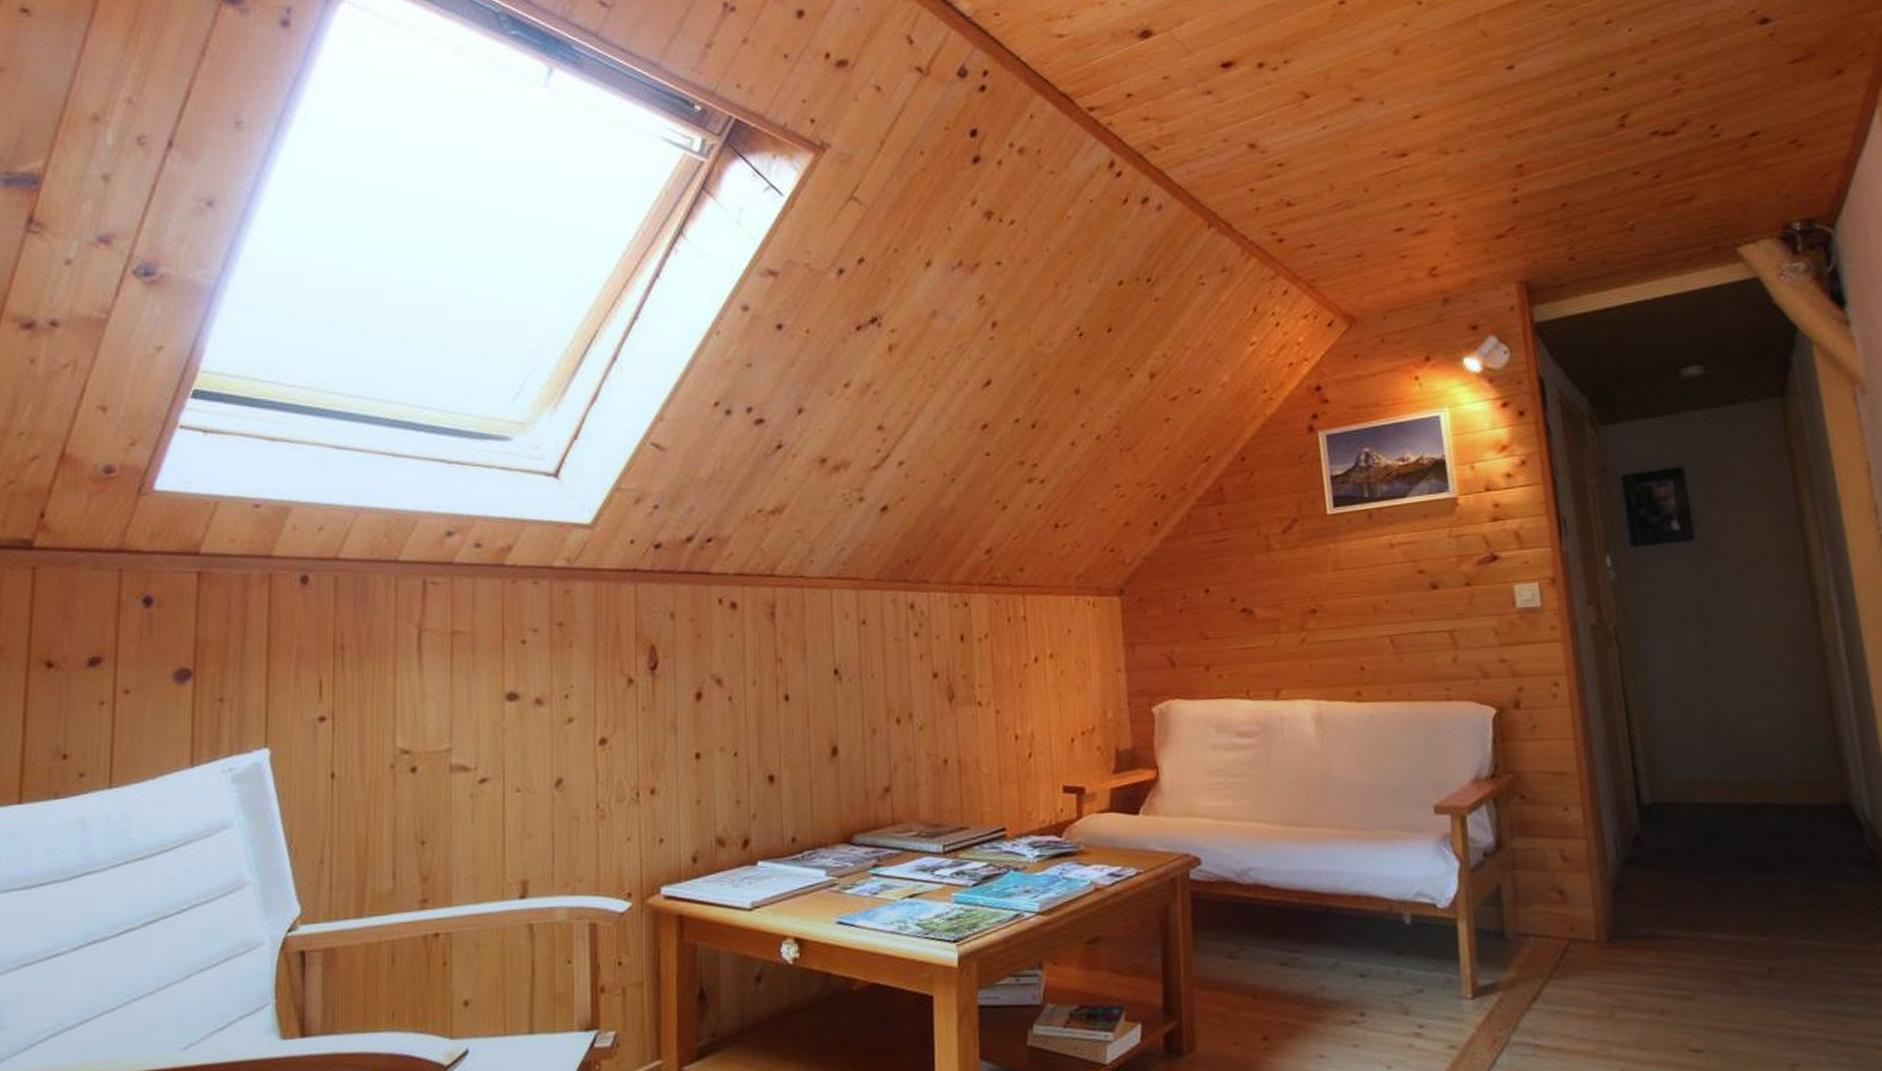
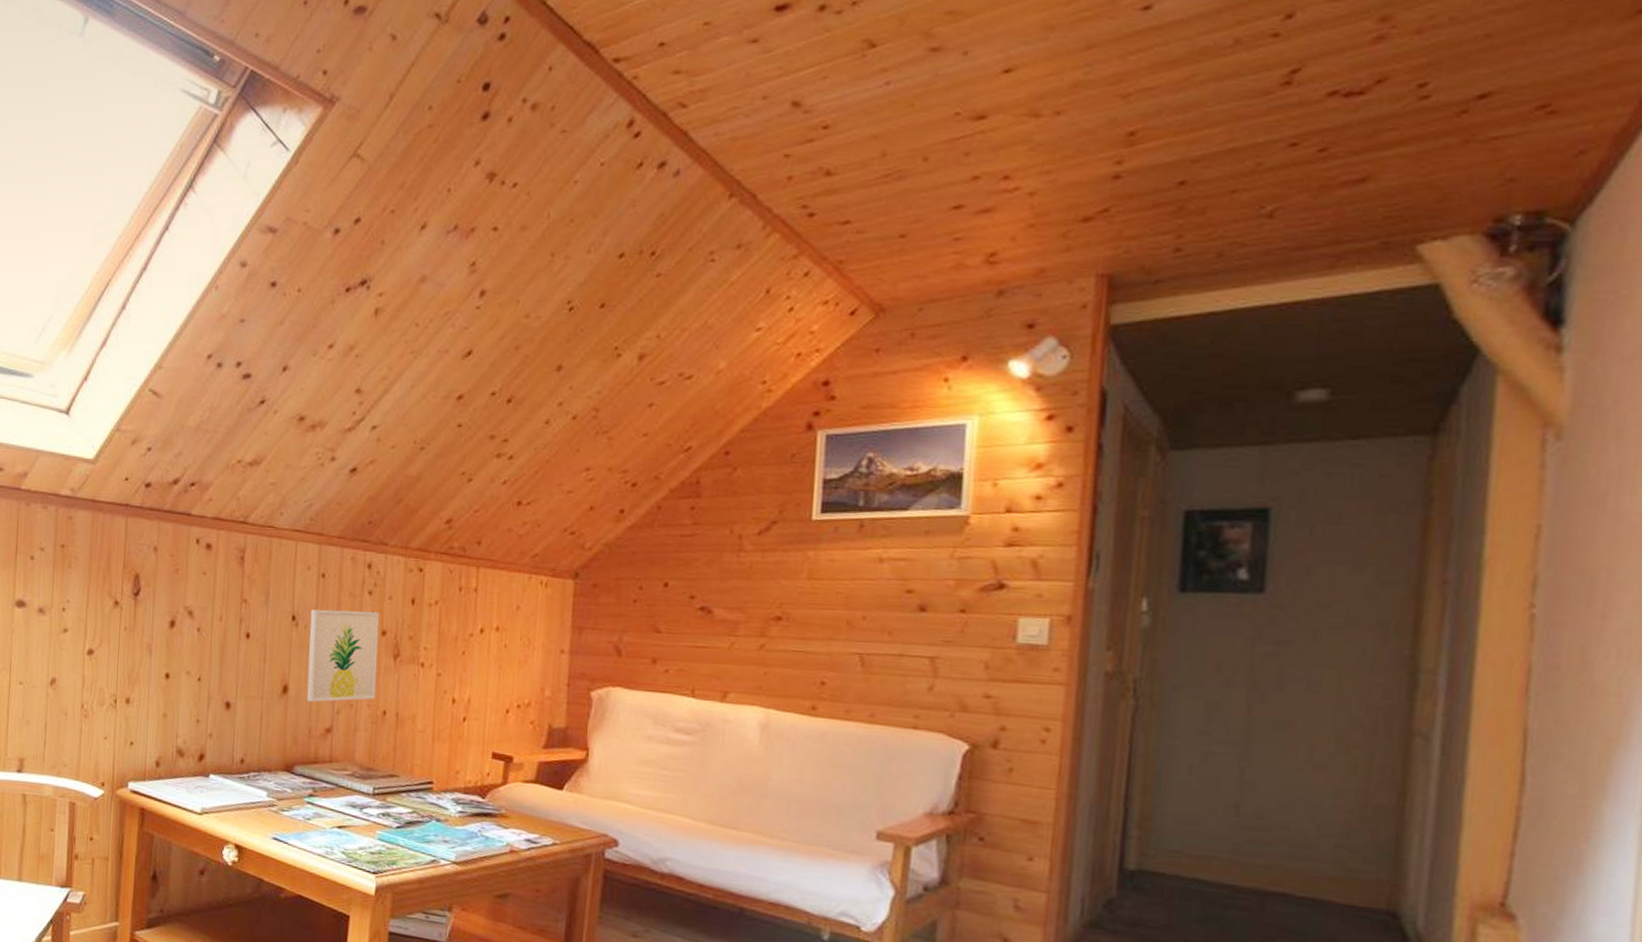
wall art: none [854,653,934,762] -> present [306,609,380,703]

